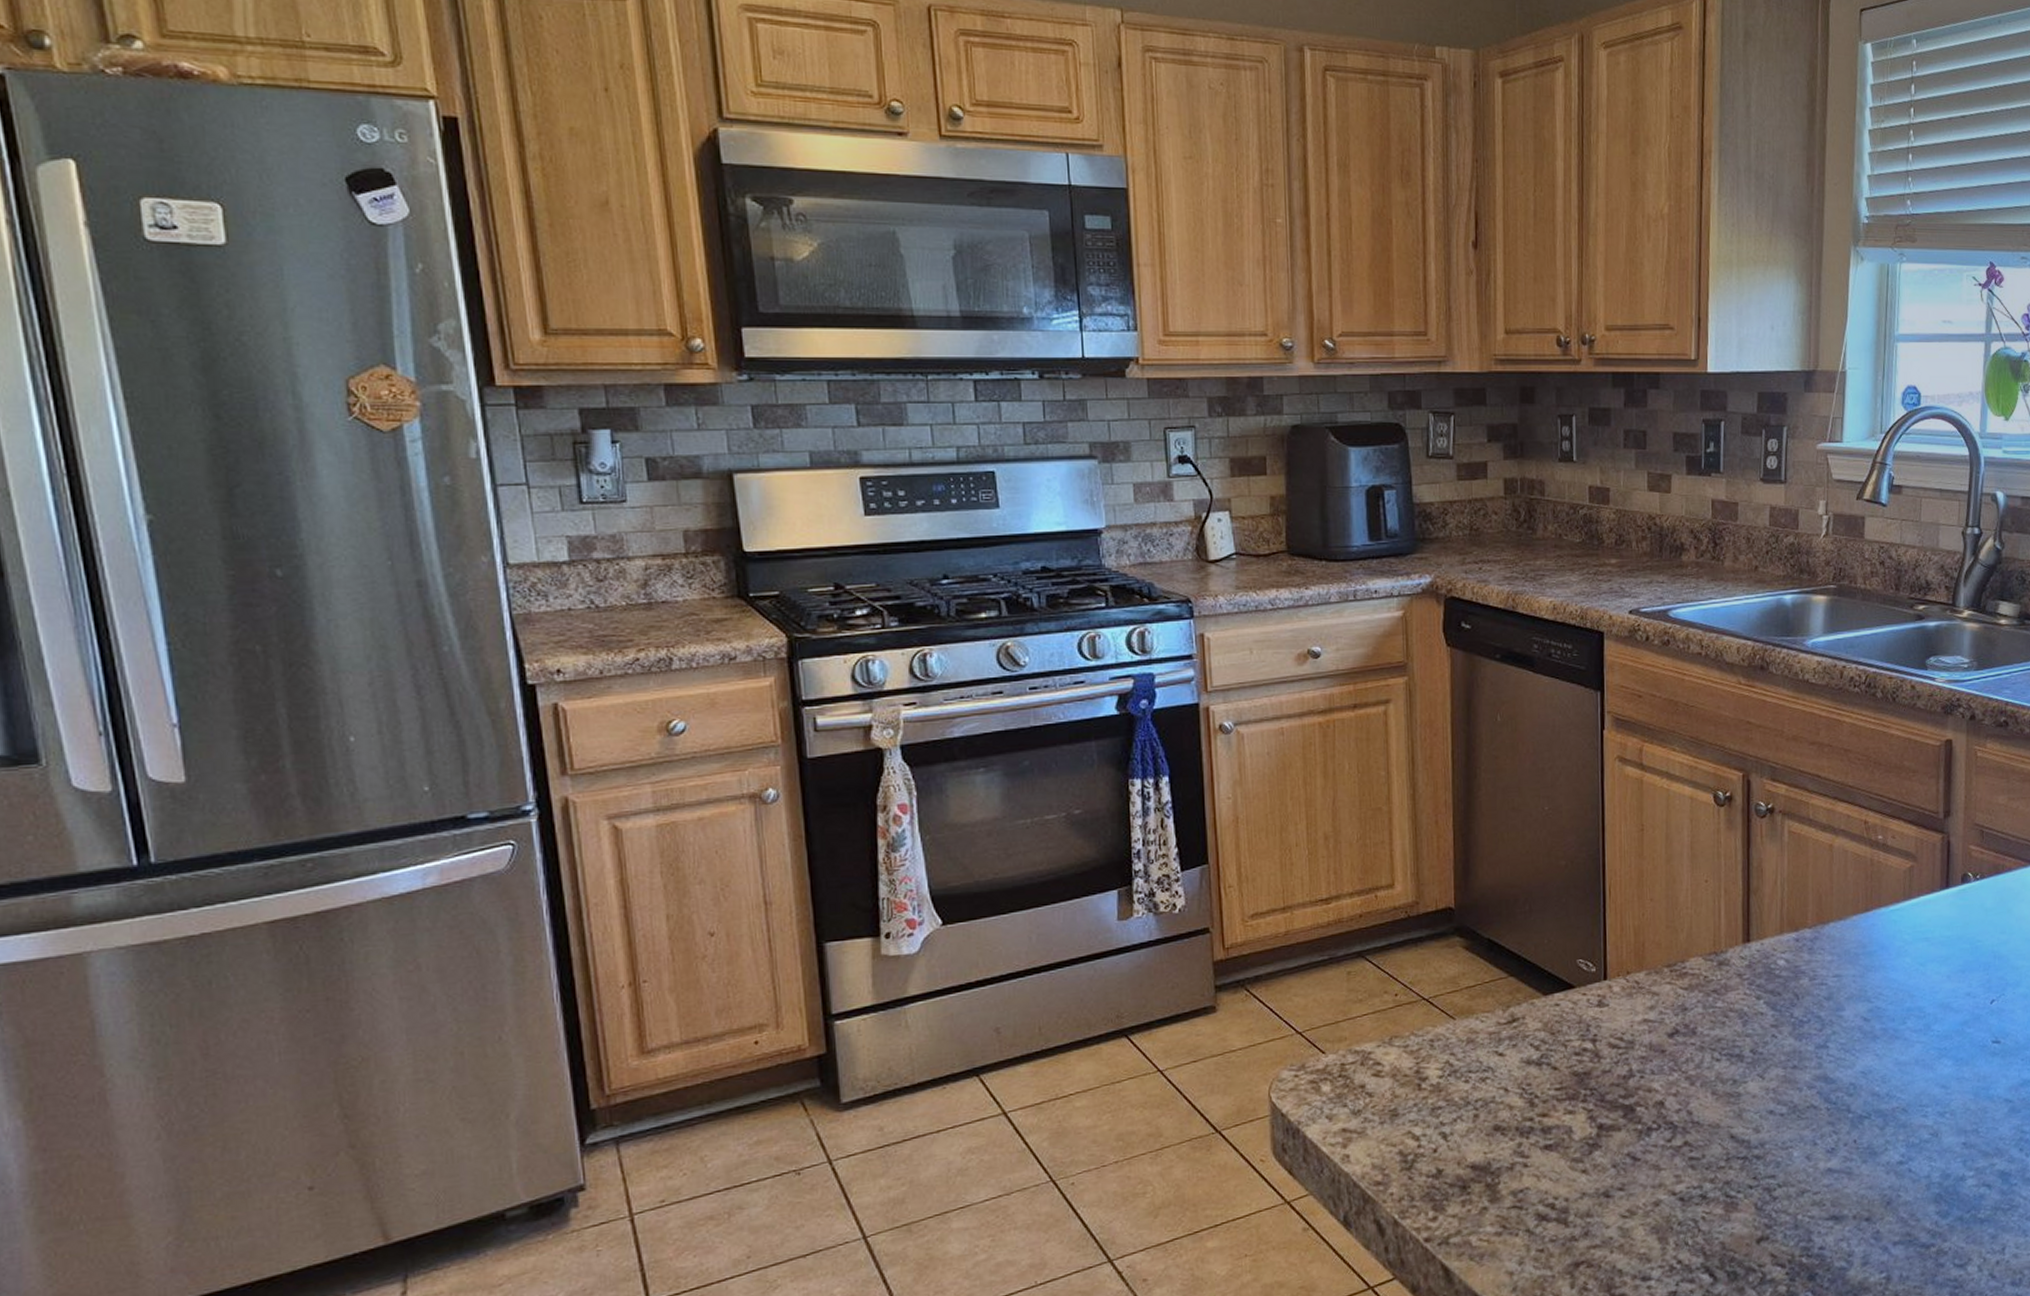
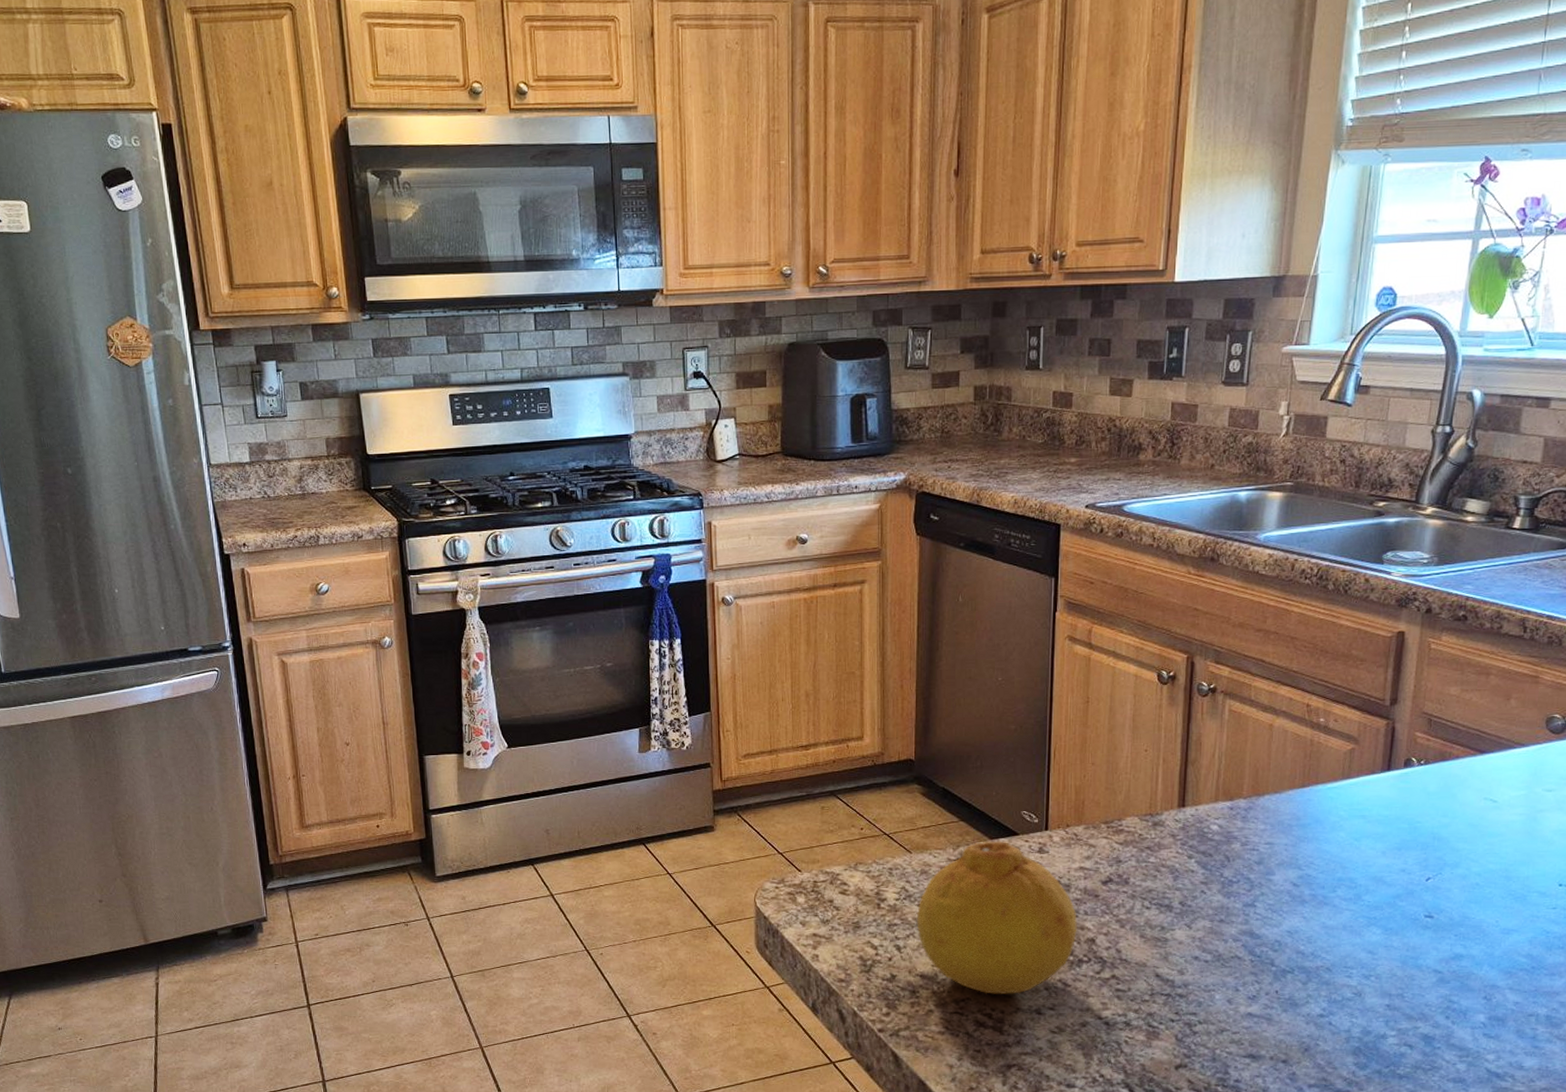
fruit: none [1464,997,1644,1181] -> present [916,841,1077,994]

